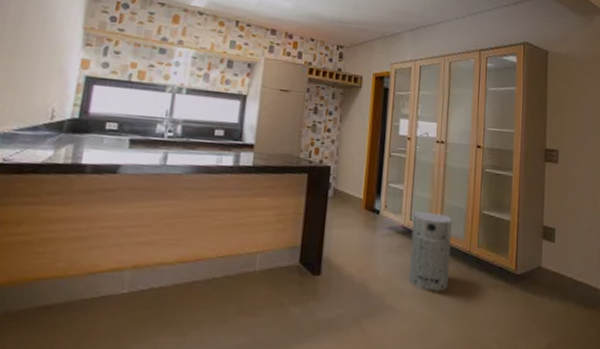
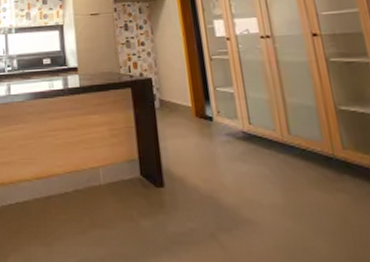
air purifier: present [408,211,452,292] -> none [251,113,315,203]

